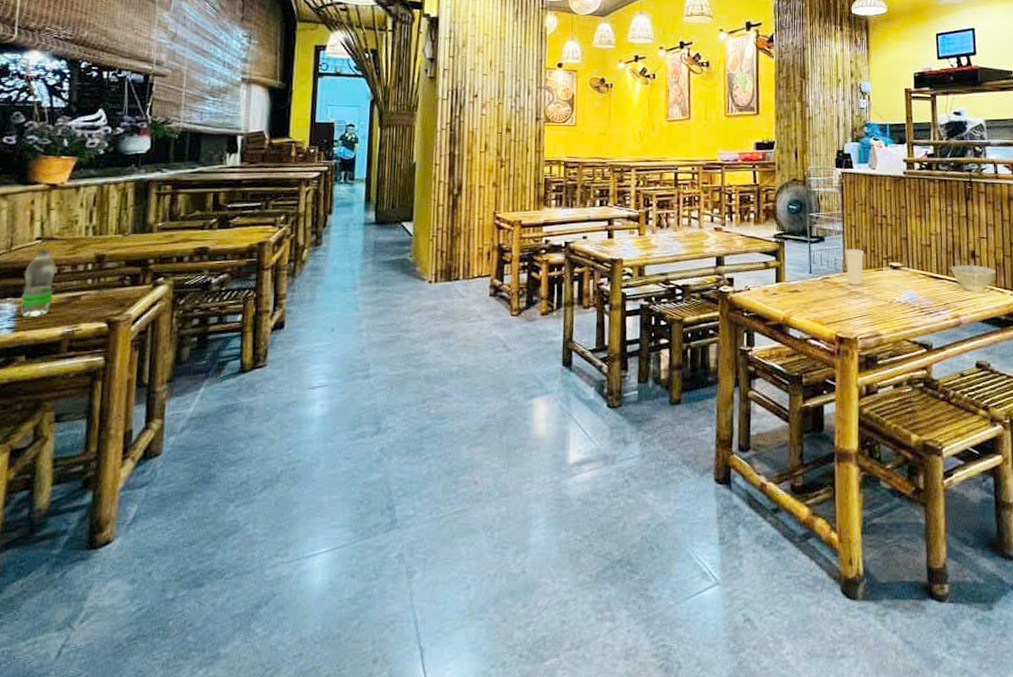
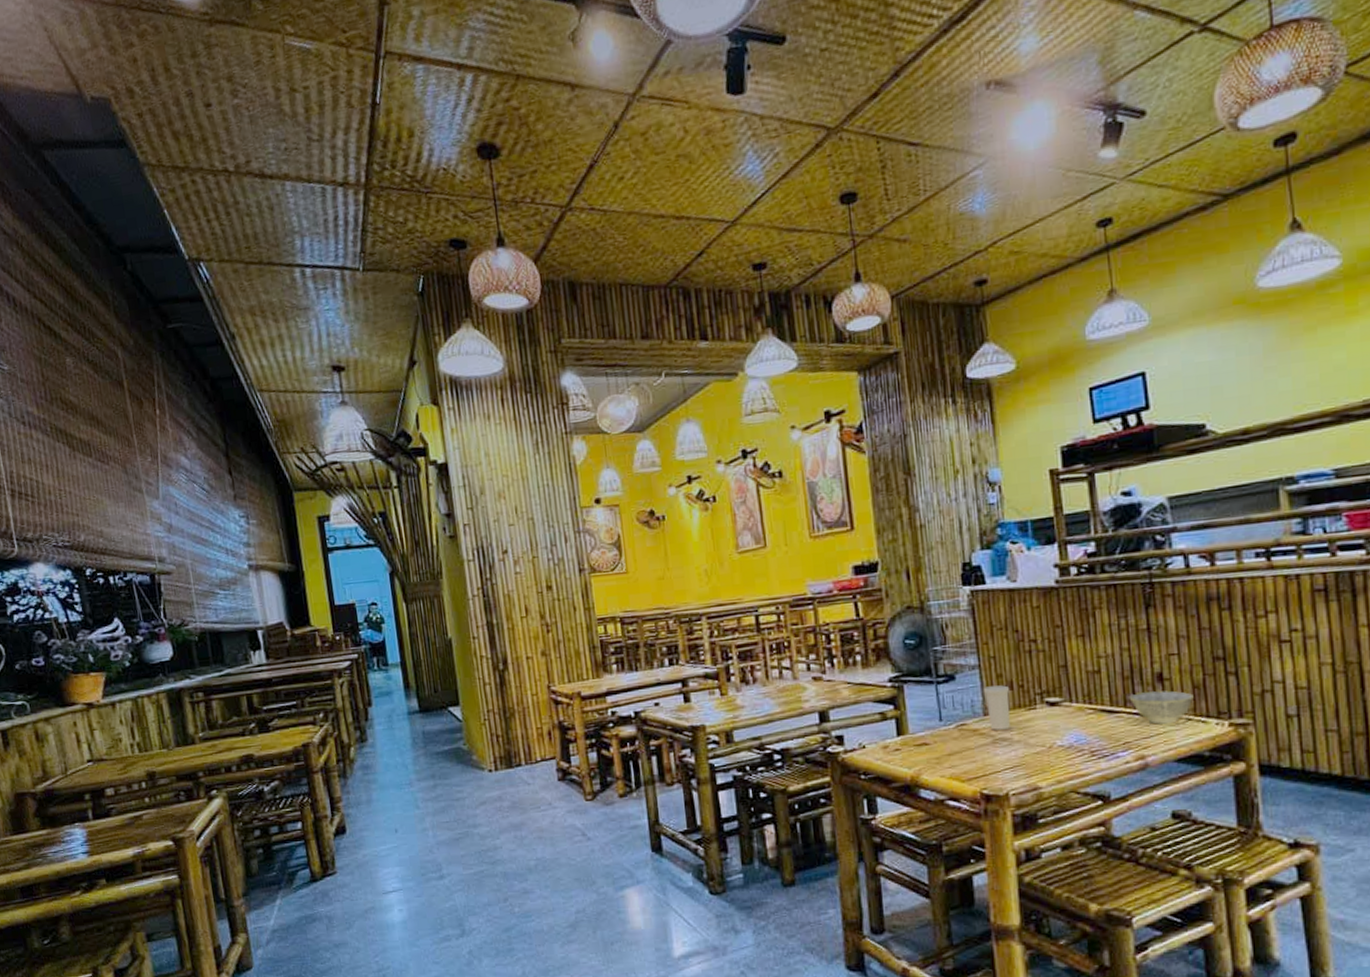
bottle: present [20,249,56,318] -> none [85,770,117,841]

